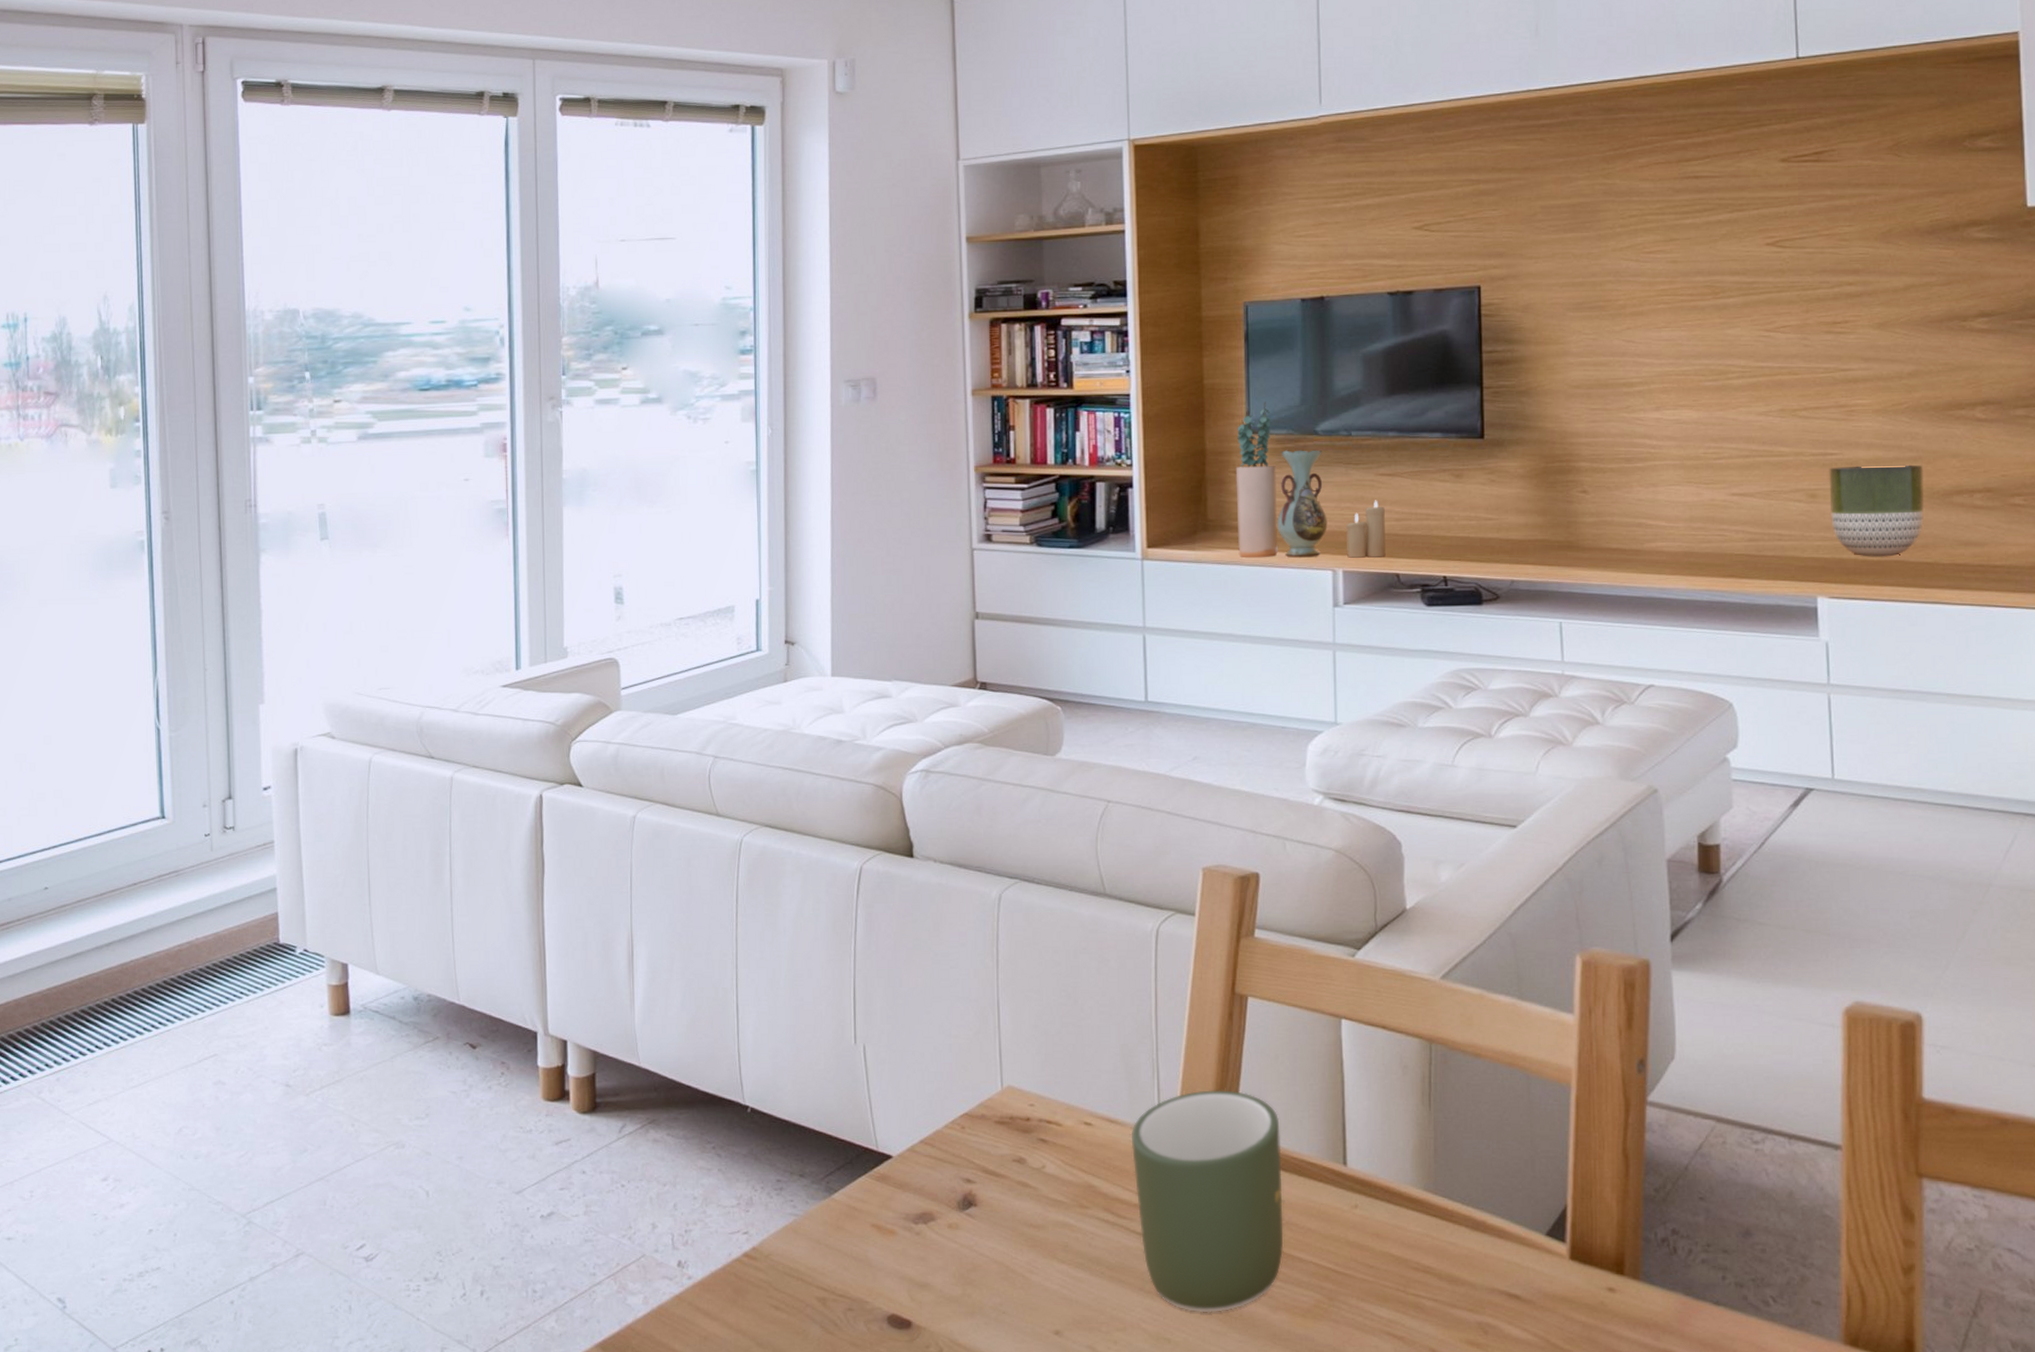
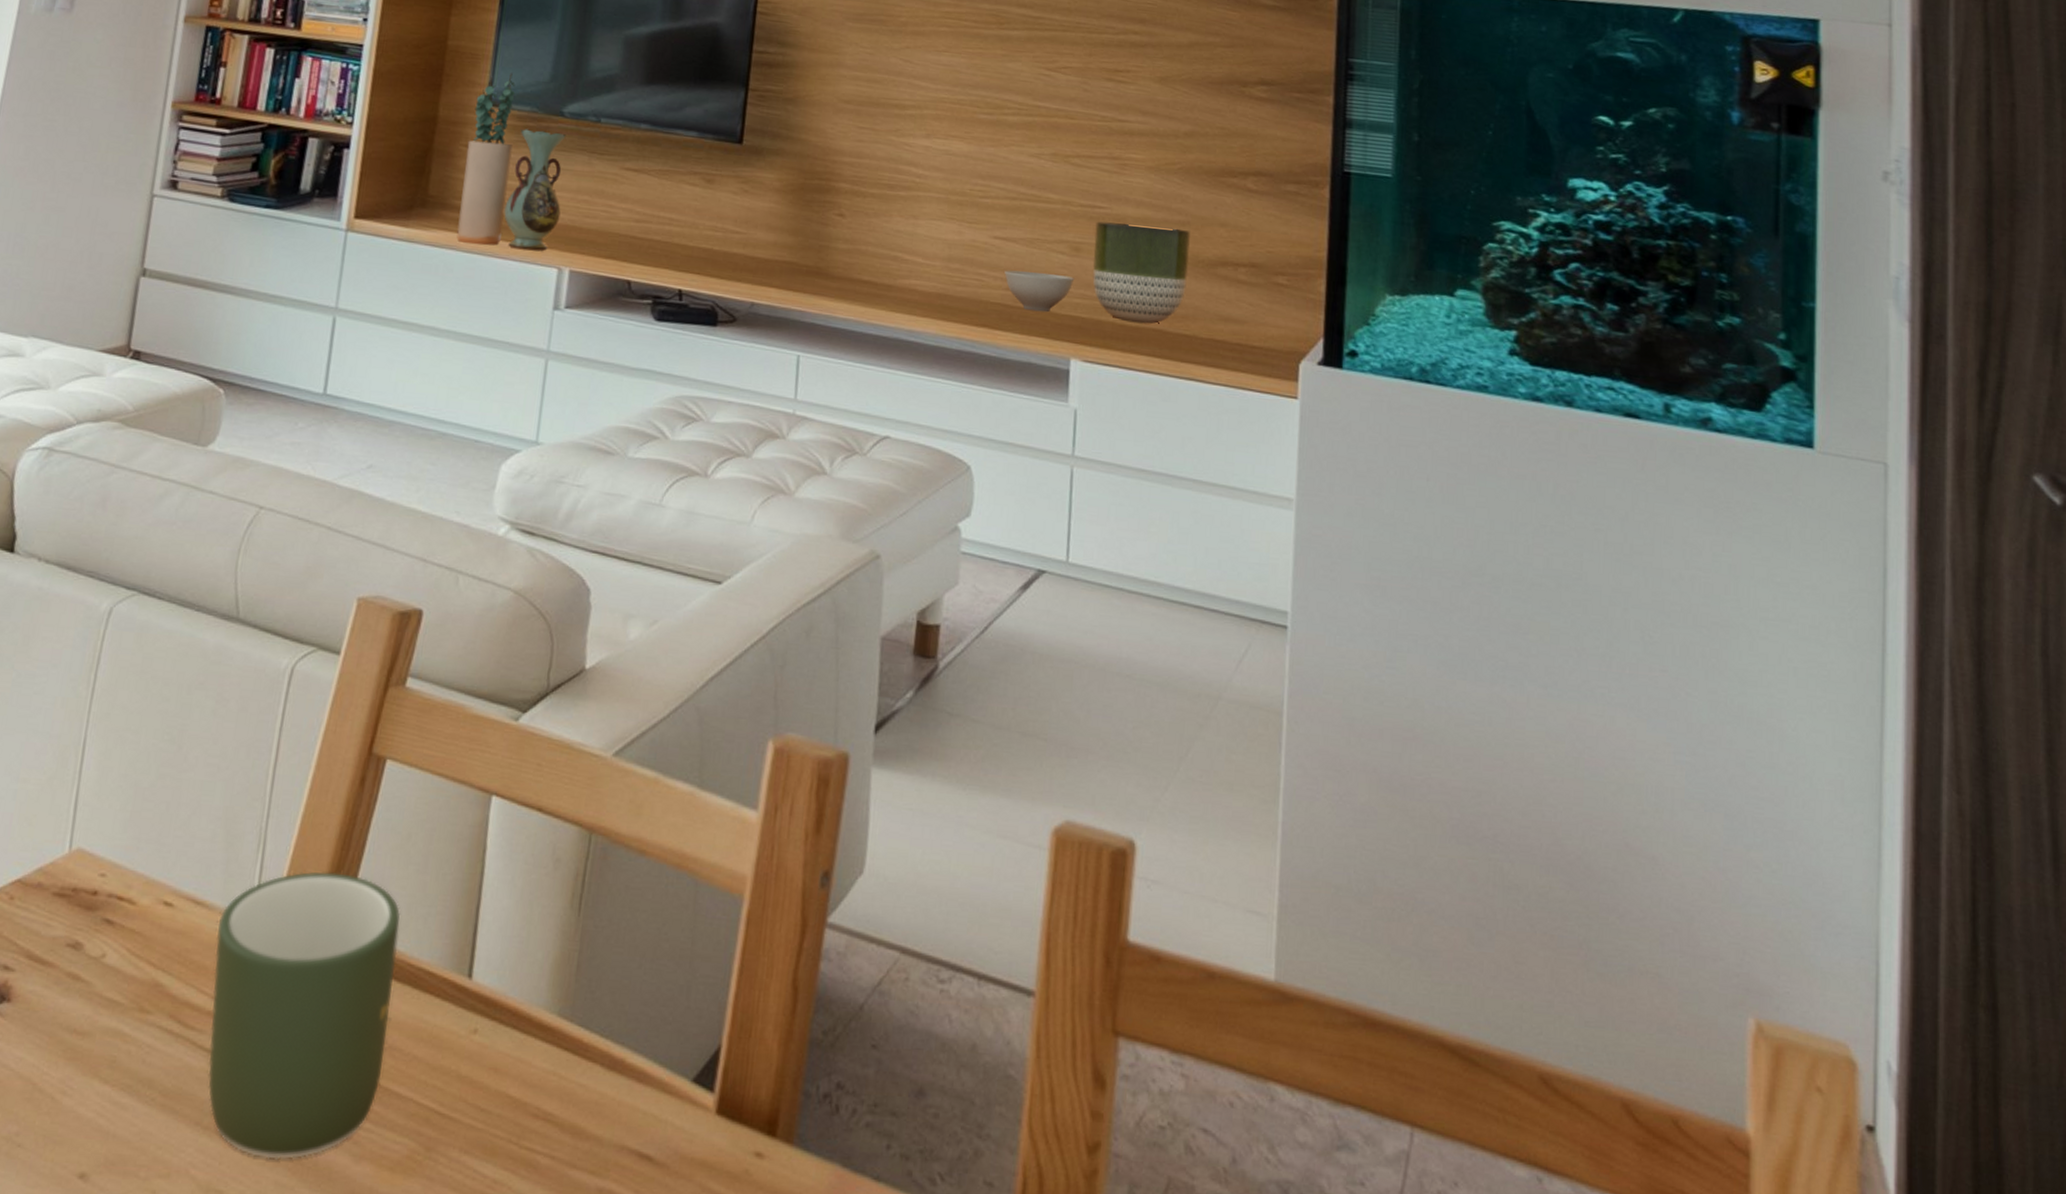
candle: present [1347,500,1386,558] -> none [576,196,625,261]
bowl: none [1745,521,1814,558] -> present [1004,270,1075,313]

